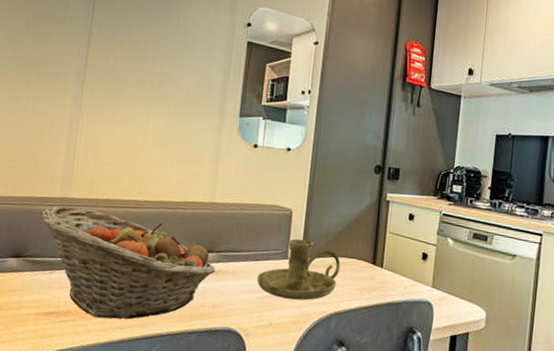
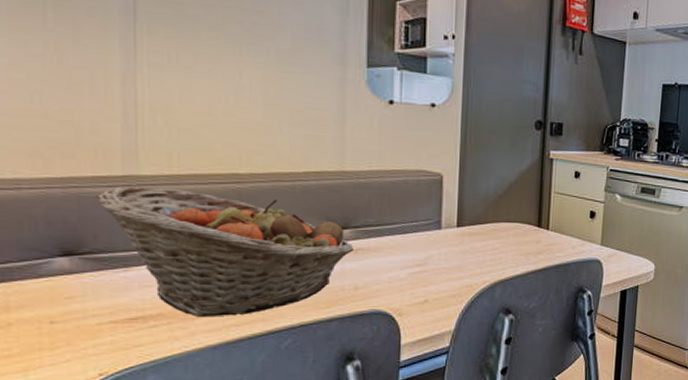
candle holder: present [257,238,341,301] -> none [406,206,503,272]

